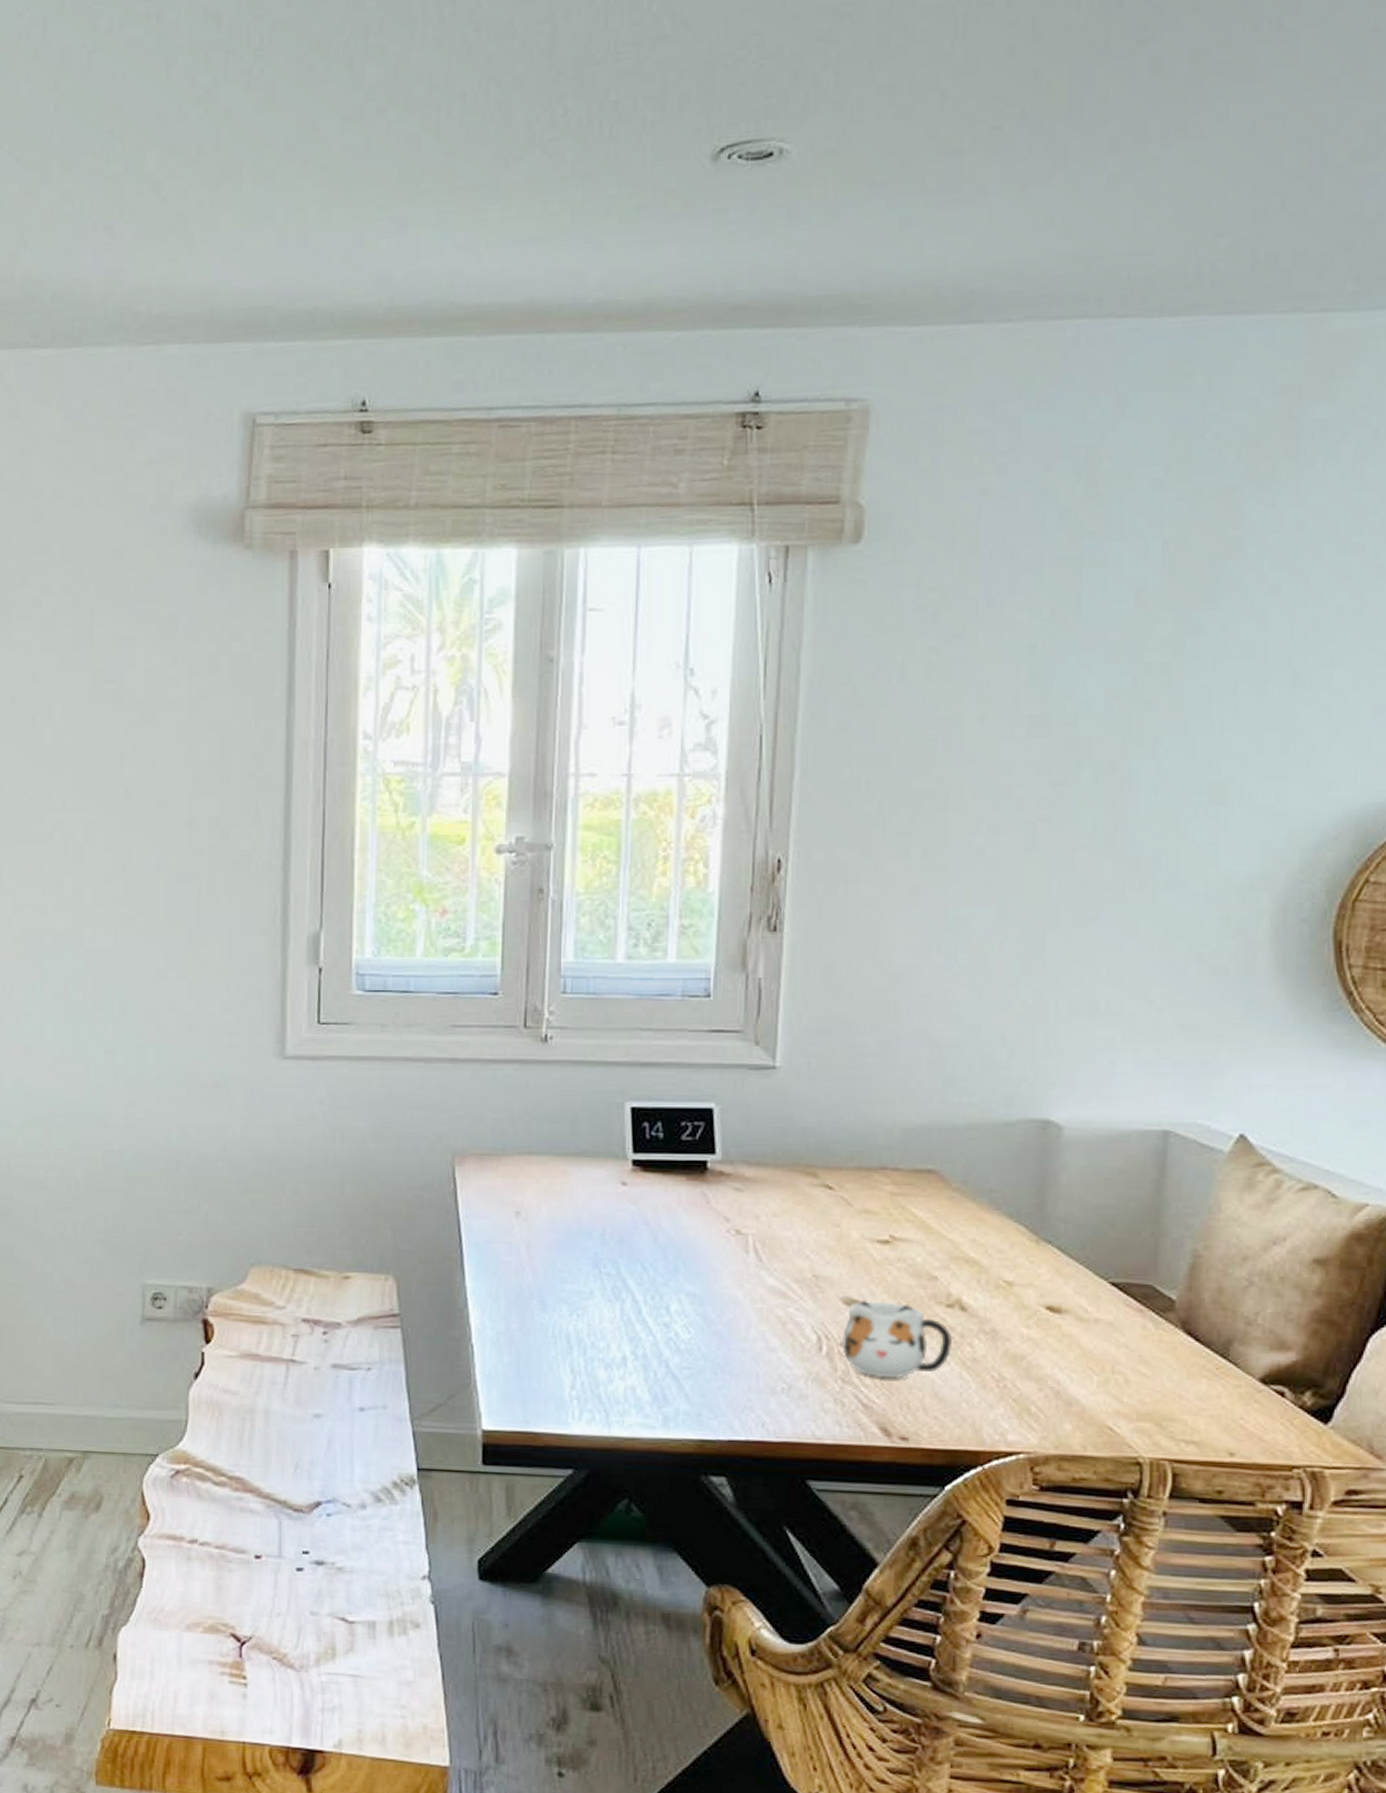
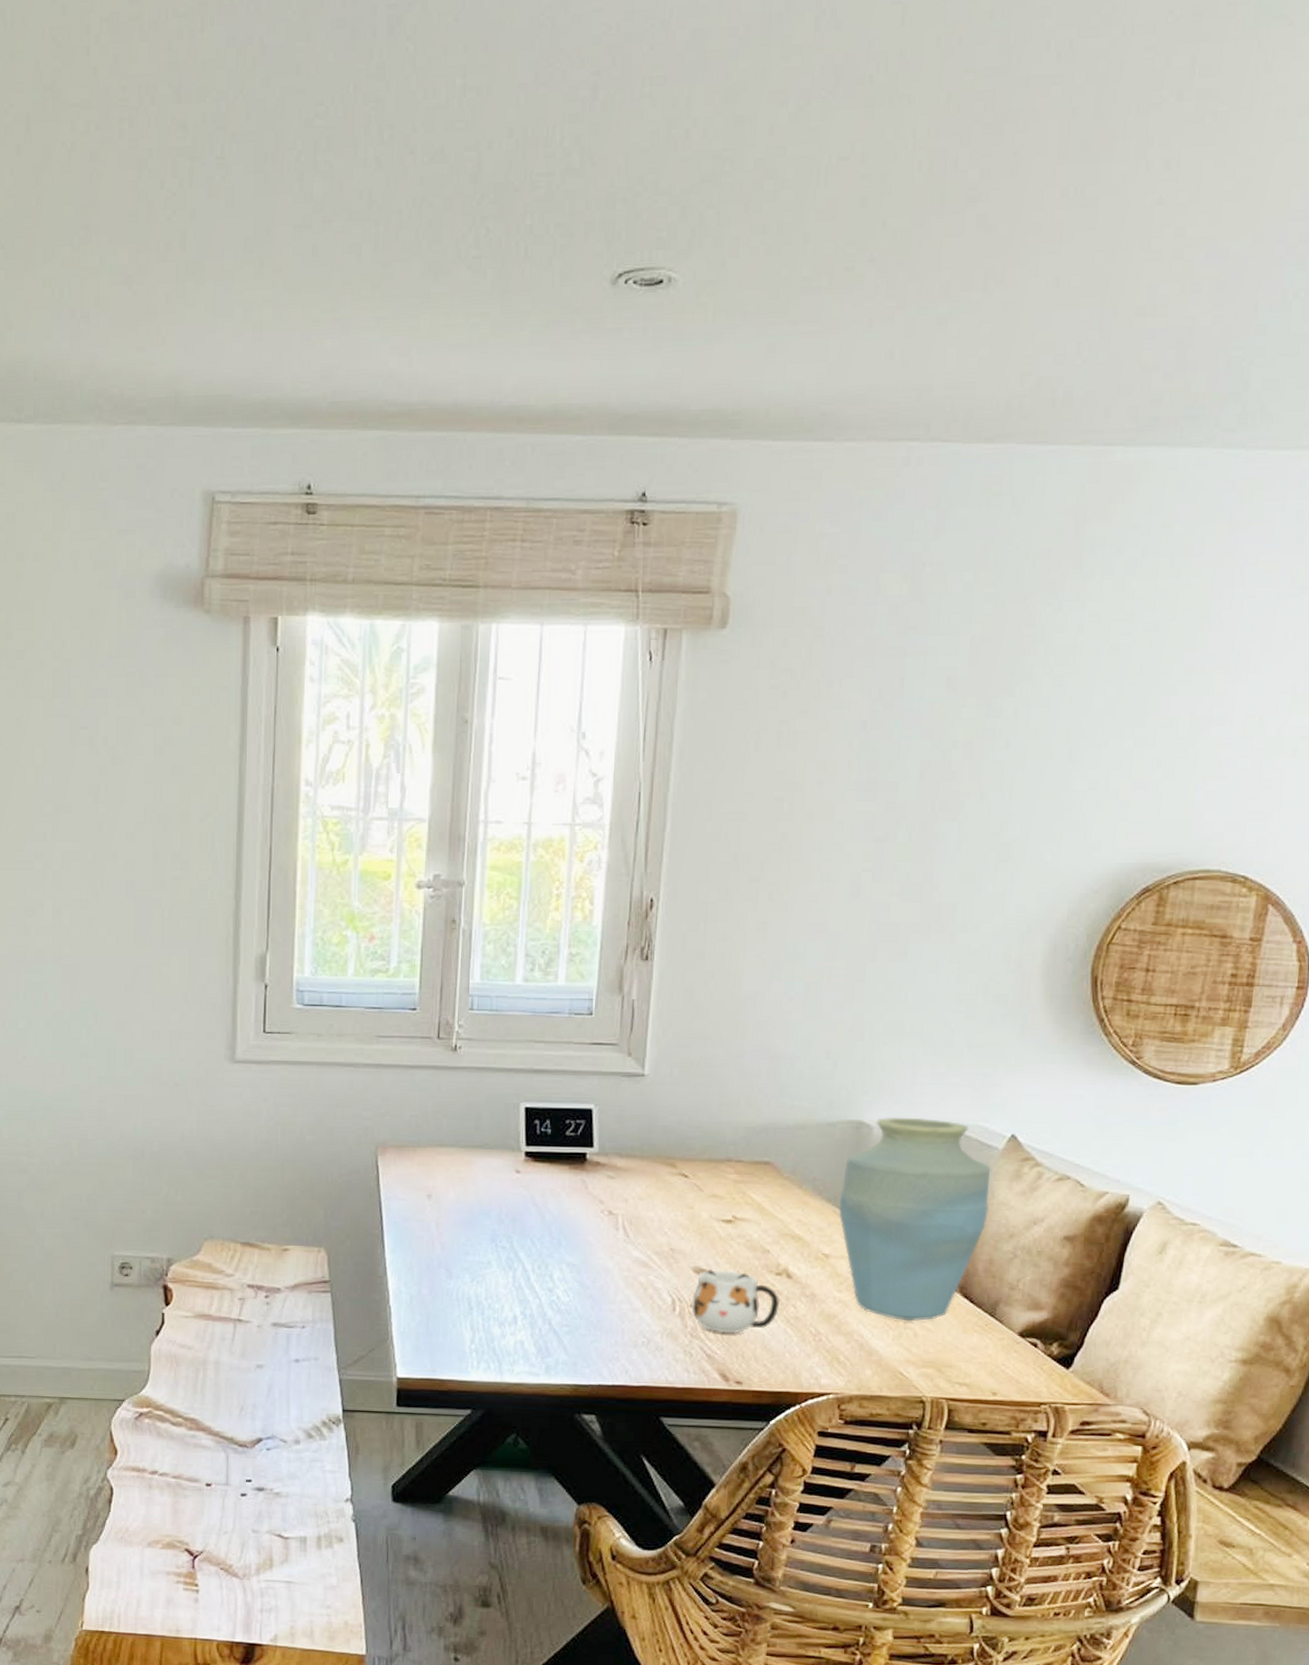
vase: none [1023,1114,1215,1364] -> present [839,1117,991,1322]

